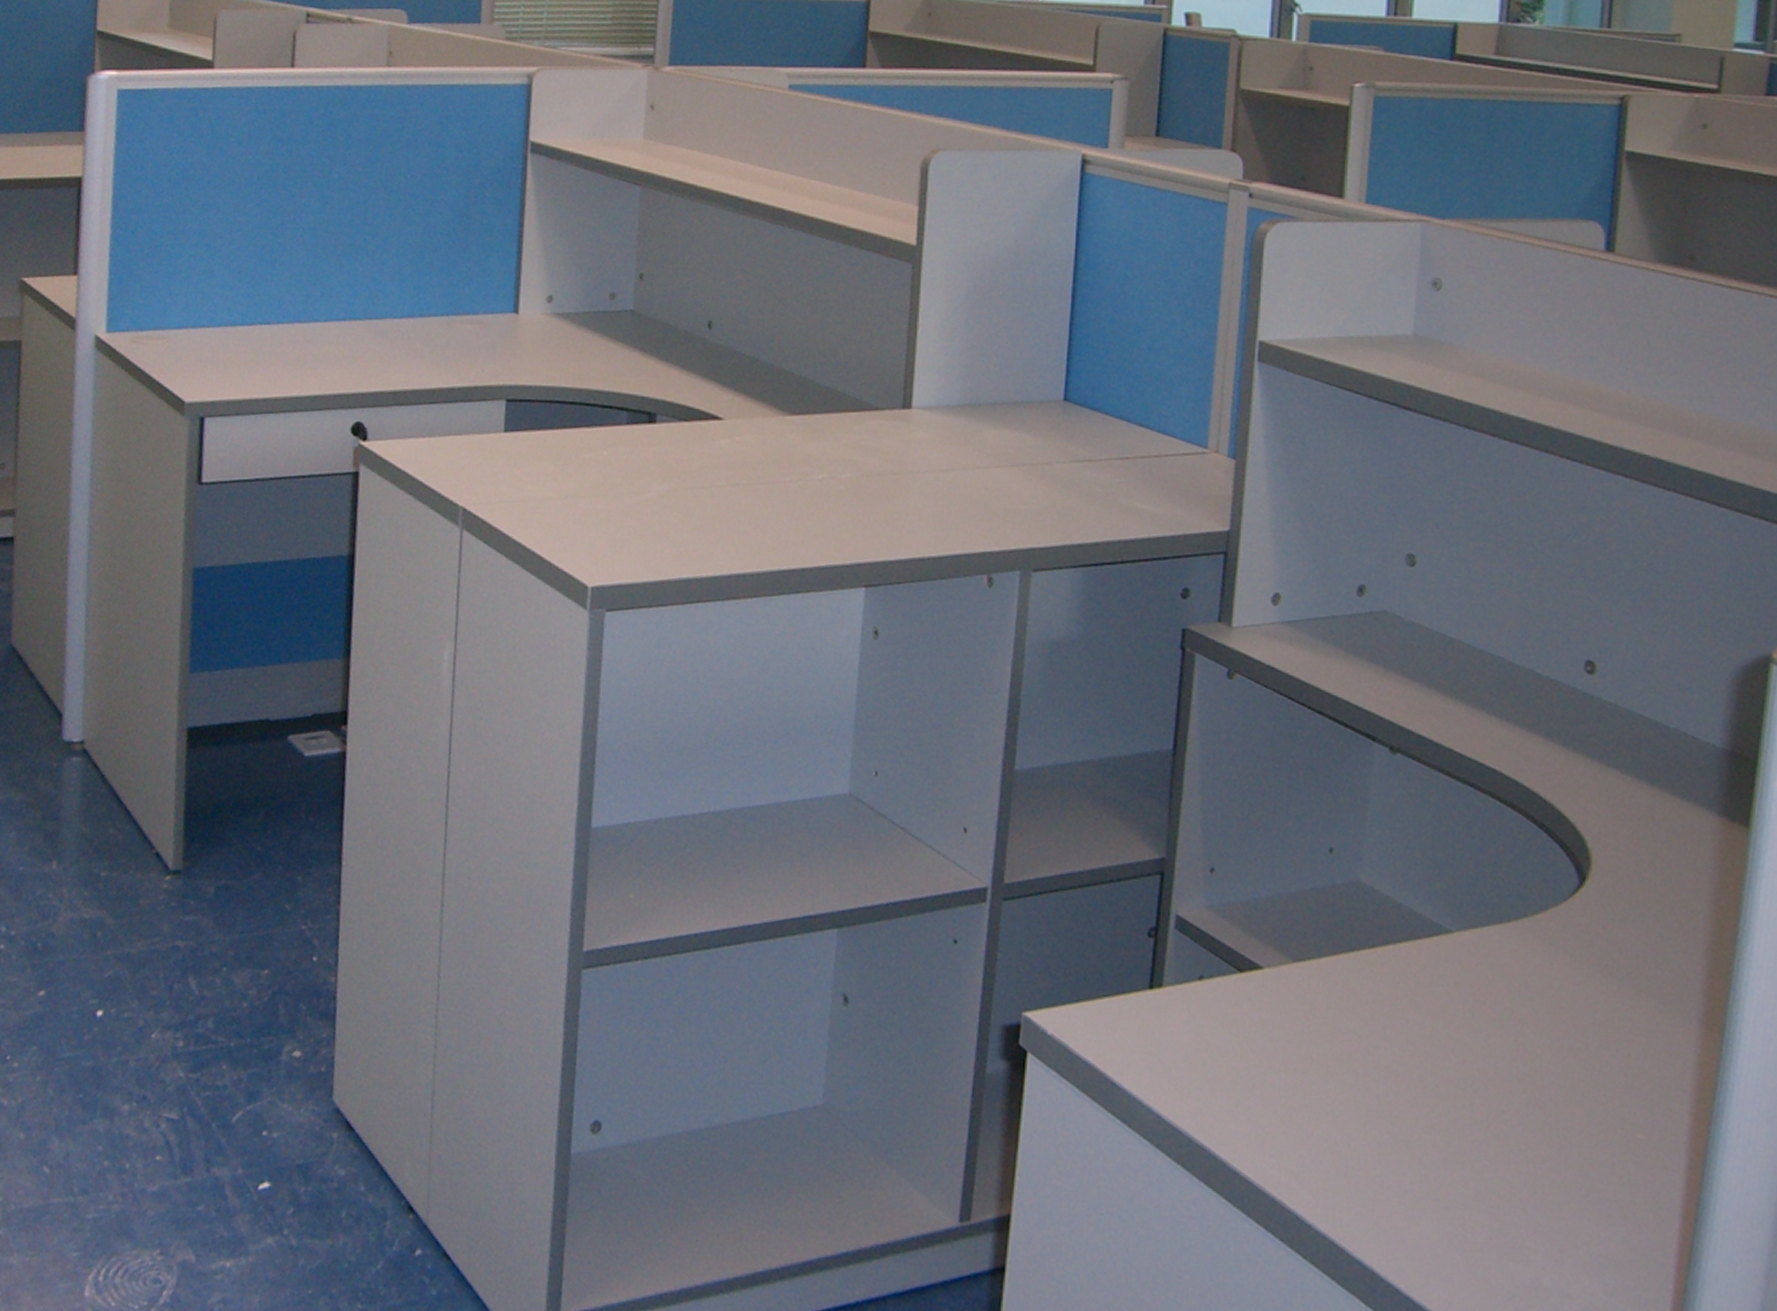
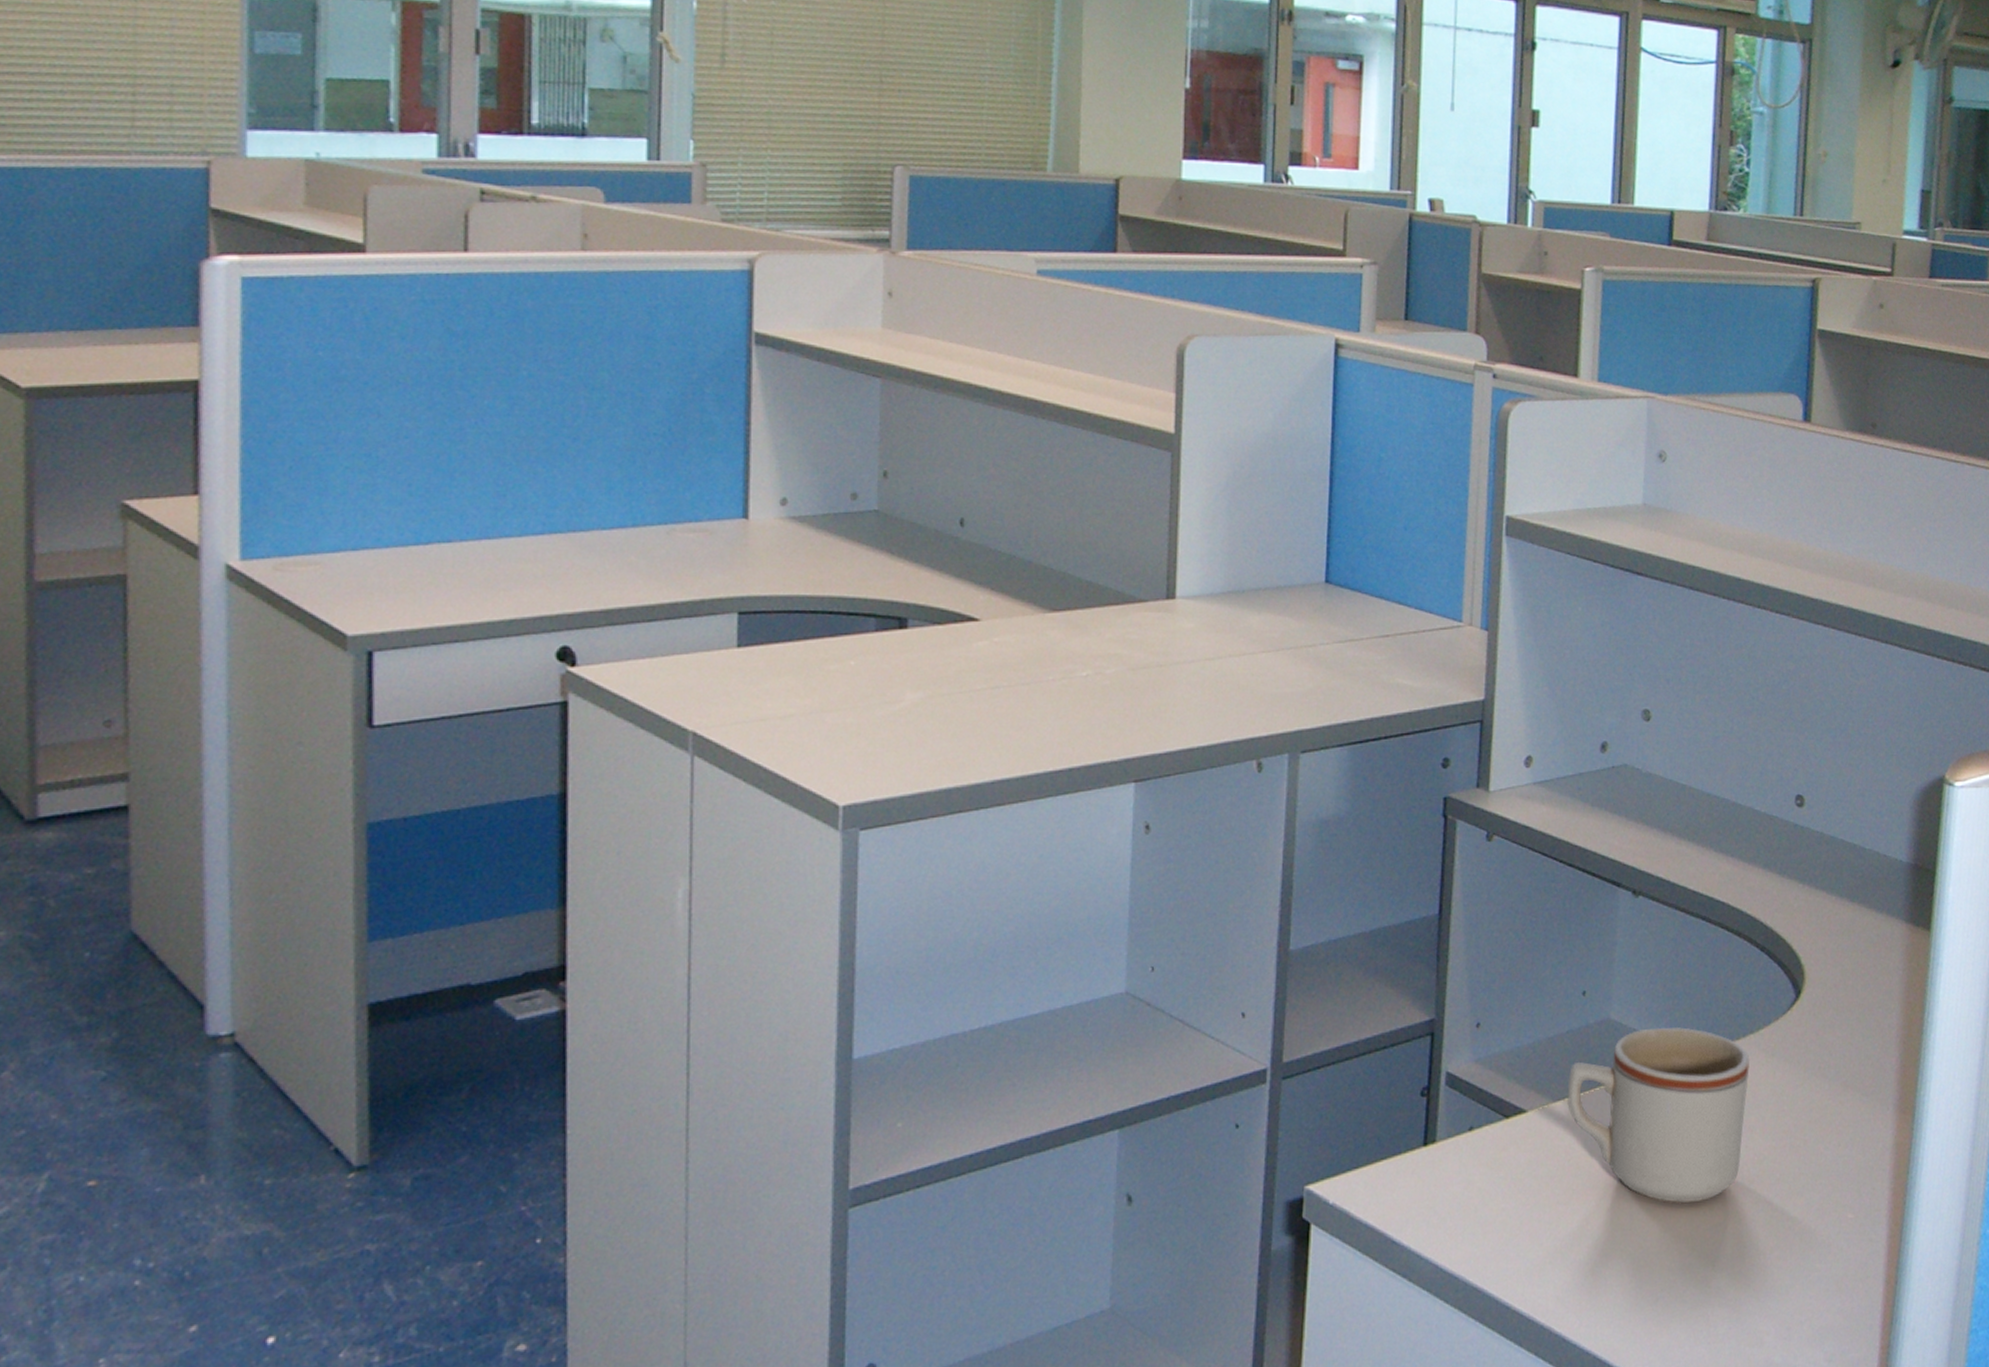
mug: none [1309,897,1521,1093] -> present [1567,1027,1749,1203]

